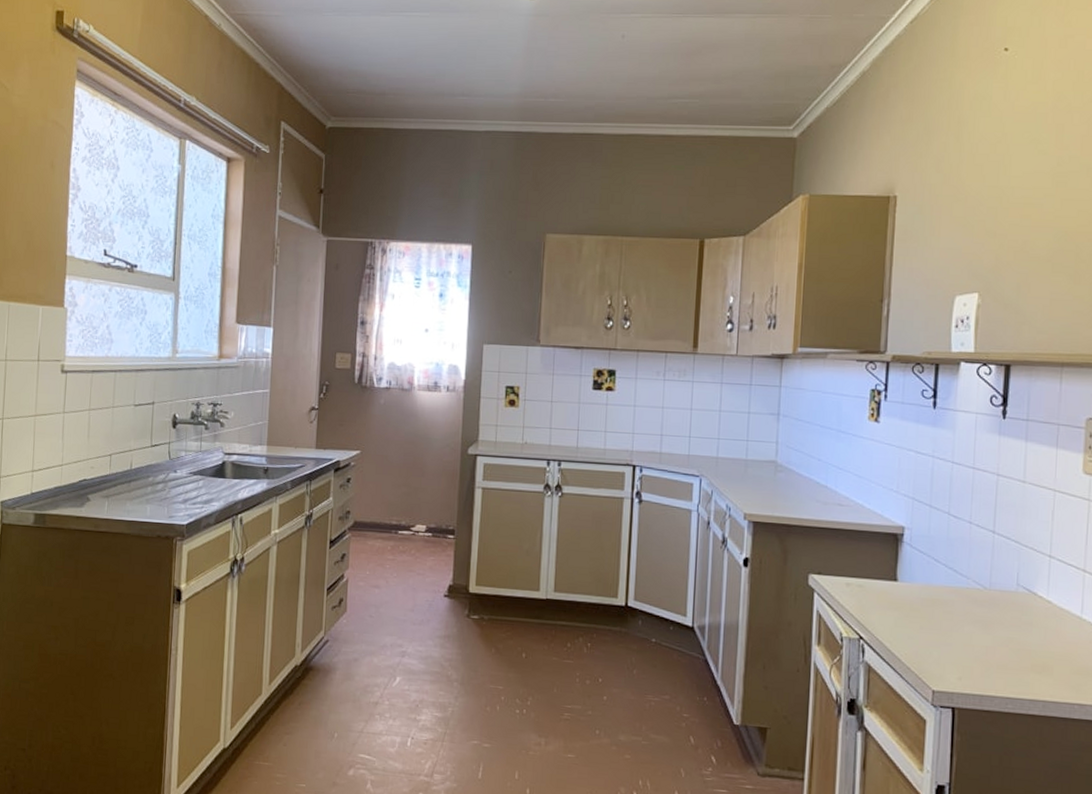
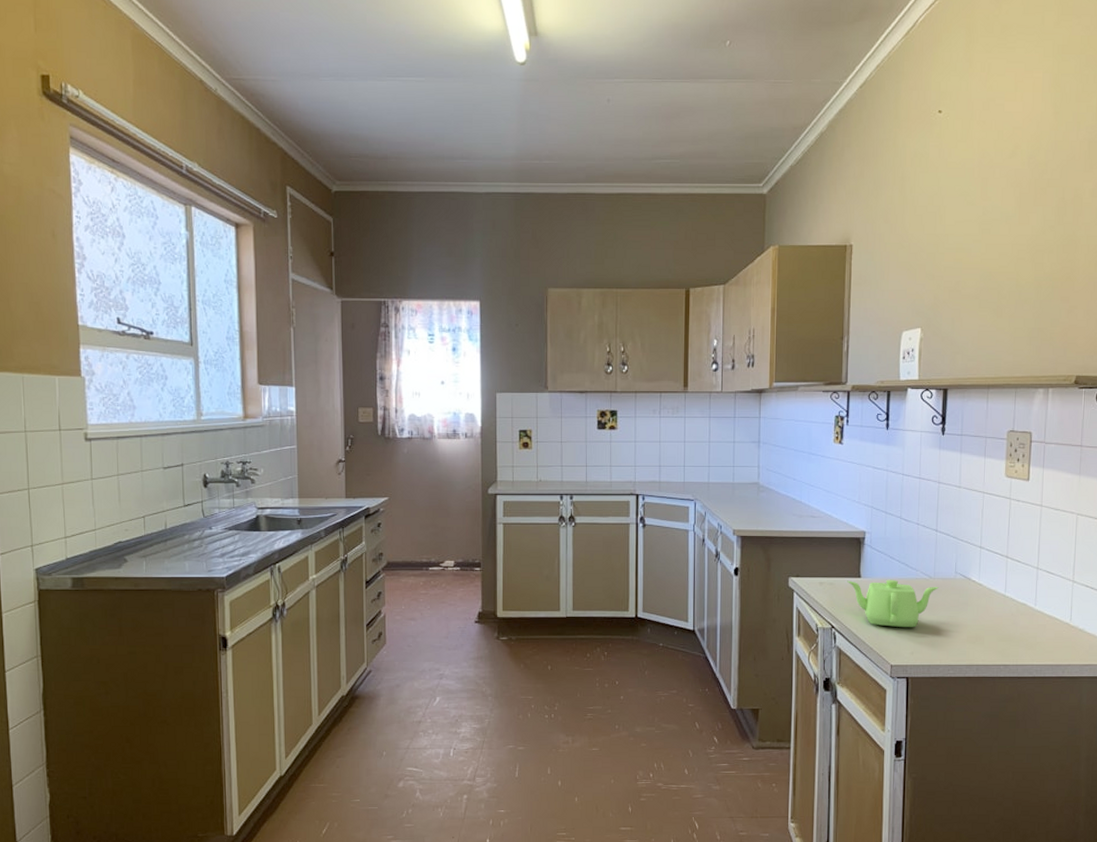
teapot: none [880,584,996,648] -> present [847,579,939,628]

